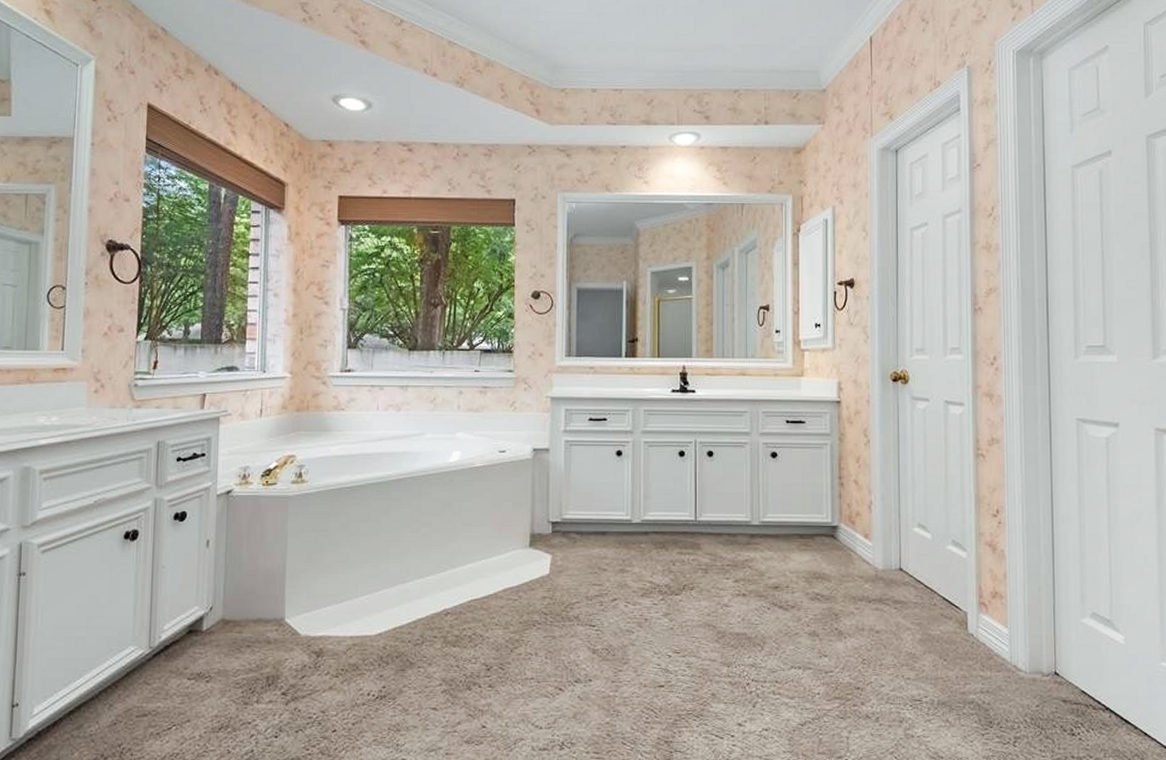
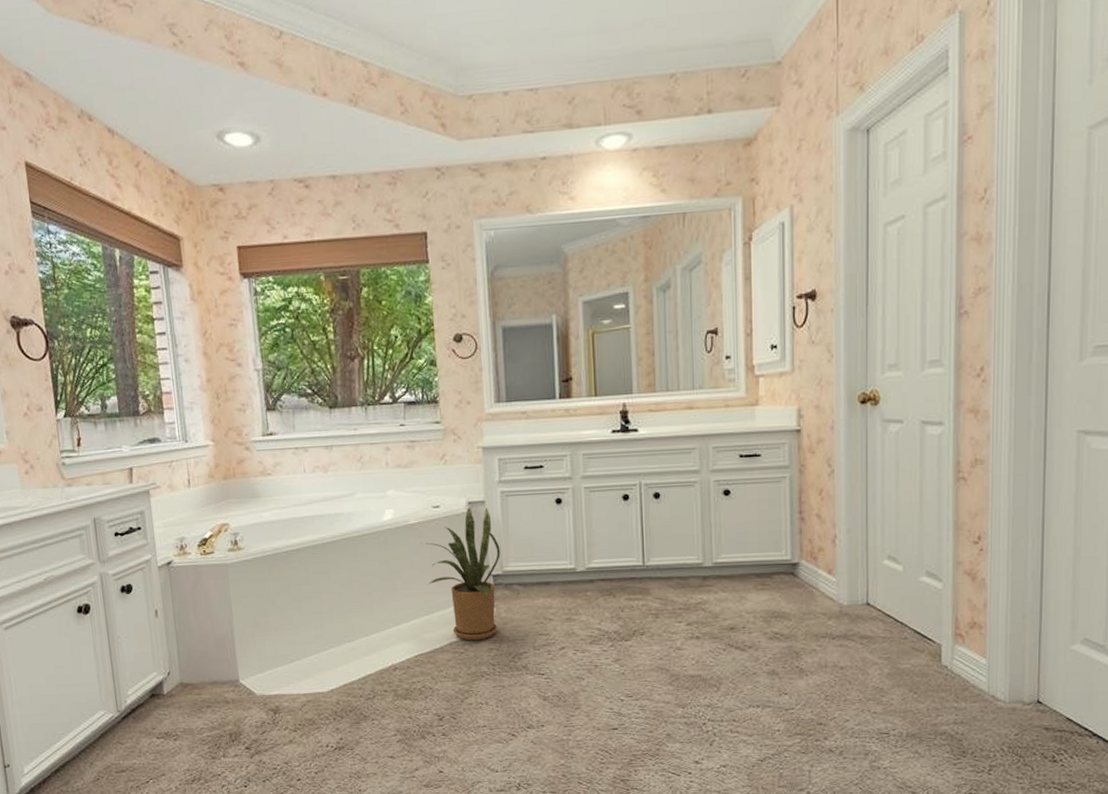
house plant: none [485,454,561,588] -> present [422,507,500,641]

